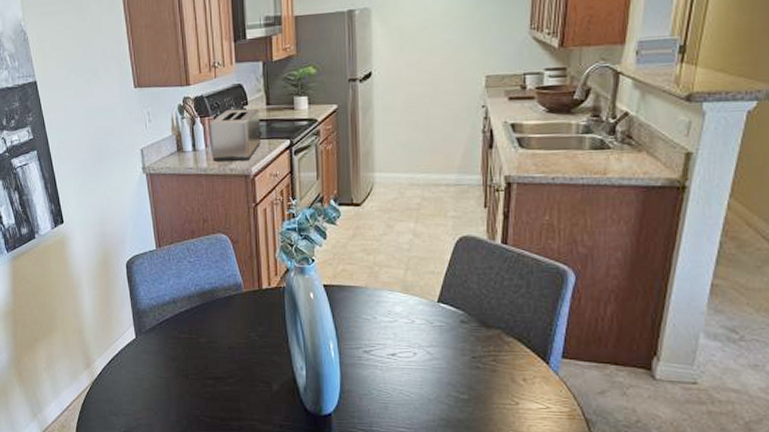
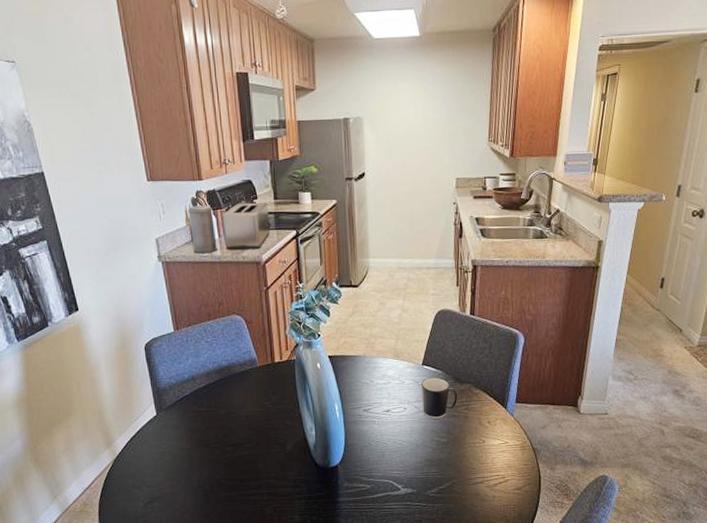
canister: none [174,113,203,165] -> present [188,205,217,254]
mug: none [435,318,483,369] -> present [420,377,458,419]

